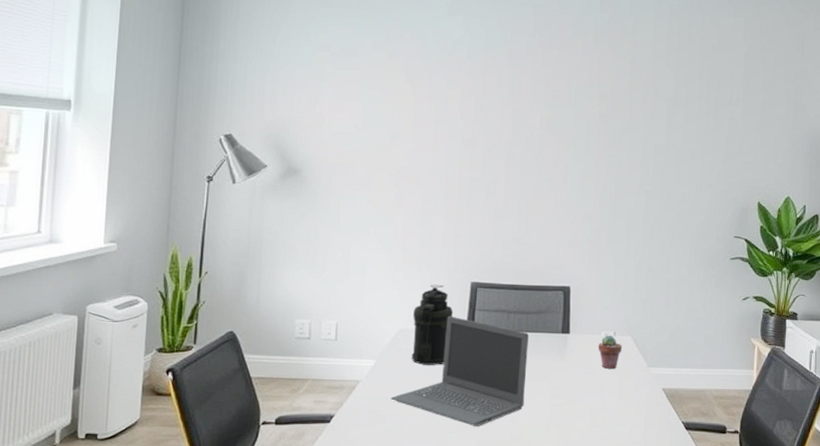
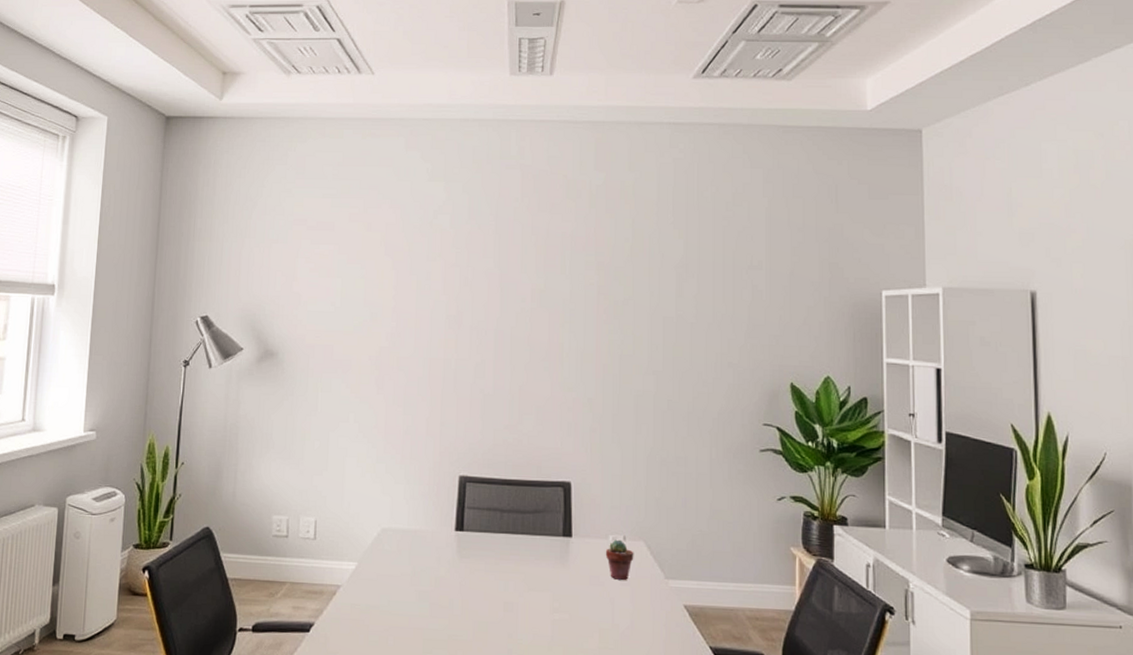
laptop computer: present [390,316,529,426] -> none [374,514,525,643]
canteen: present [411,284,454,365] -> none [395,478,441,570]

